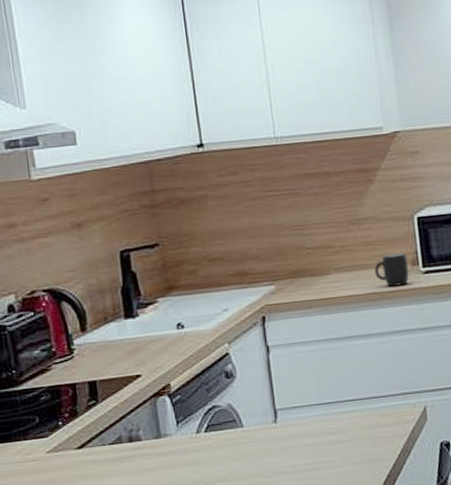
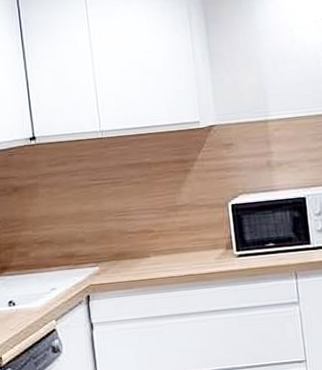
mug: present [375,252,409,287] -> none [191,237,224,269]

